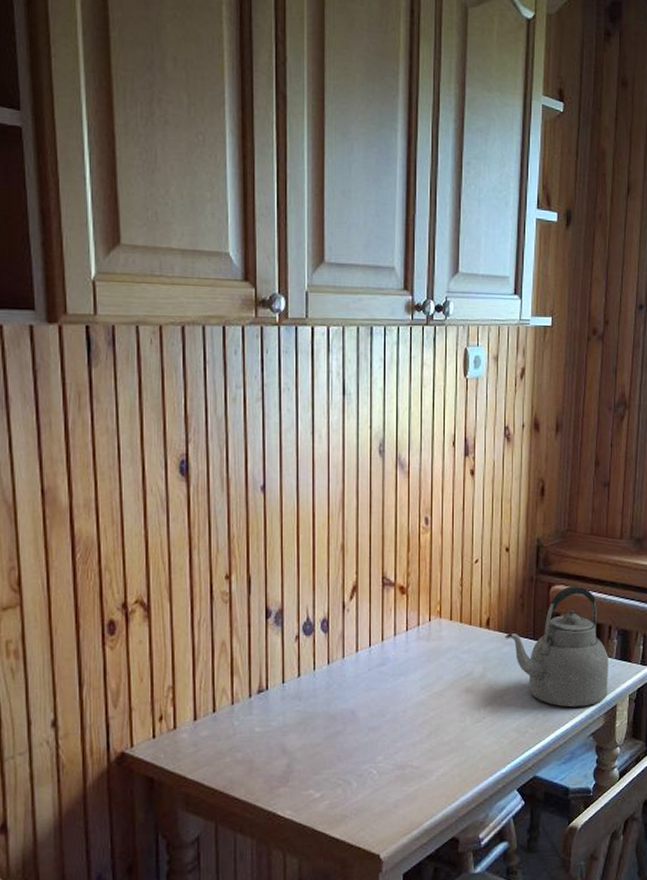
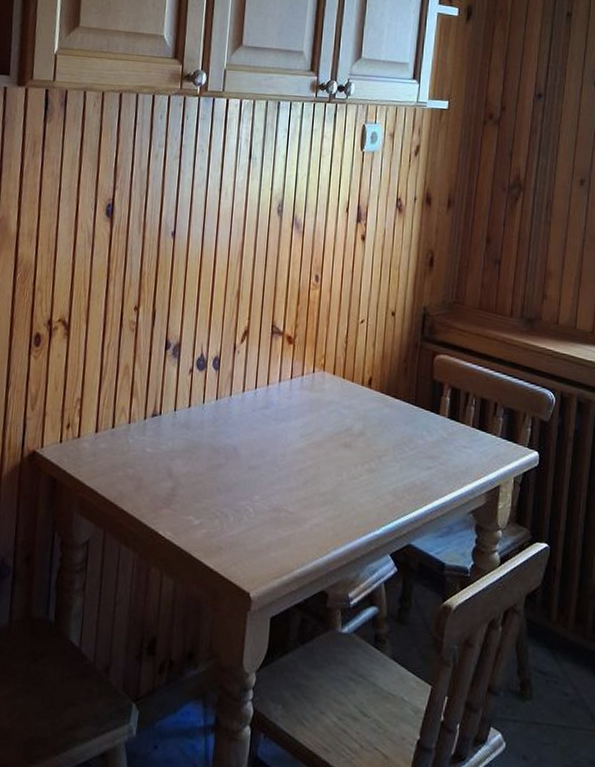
kettle: present [504,585,609,708] -> none [385,357,493,482]

